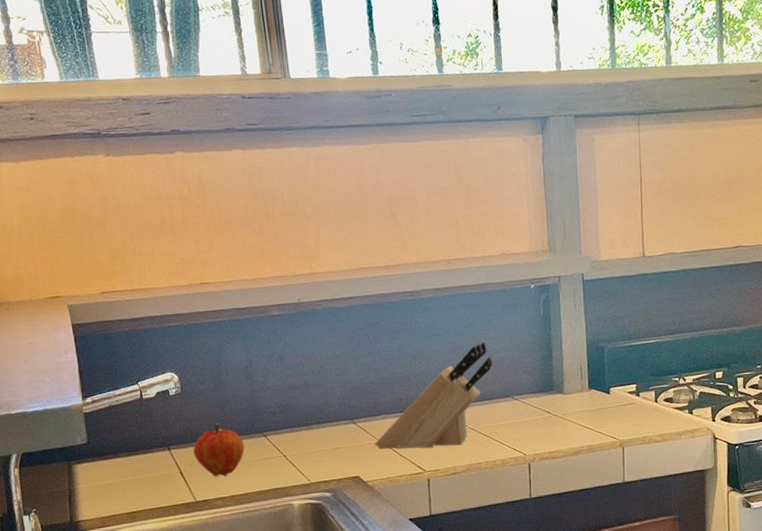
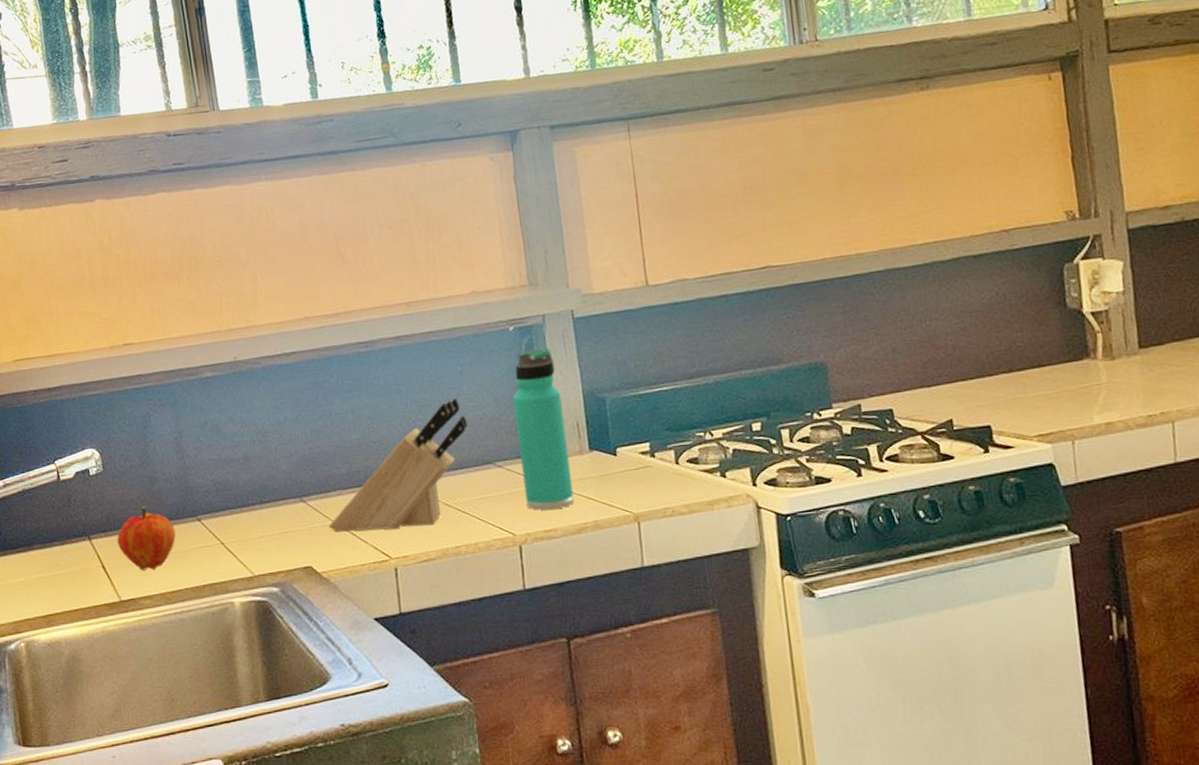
thermos bottle: none [530,304,574,436] -> present [512,348,574,510]

